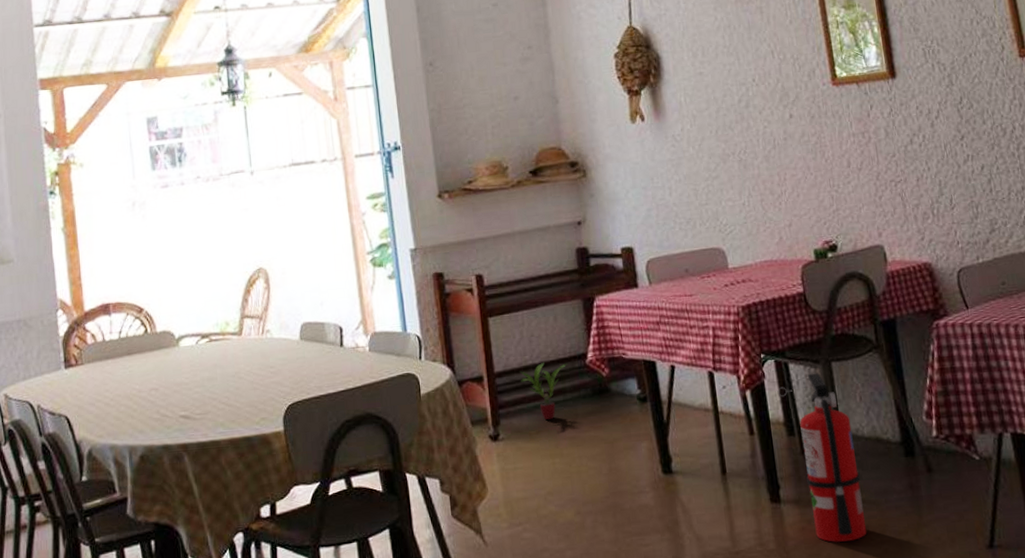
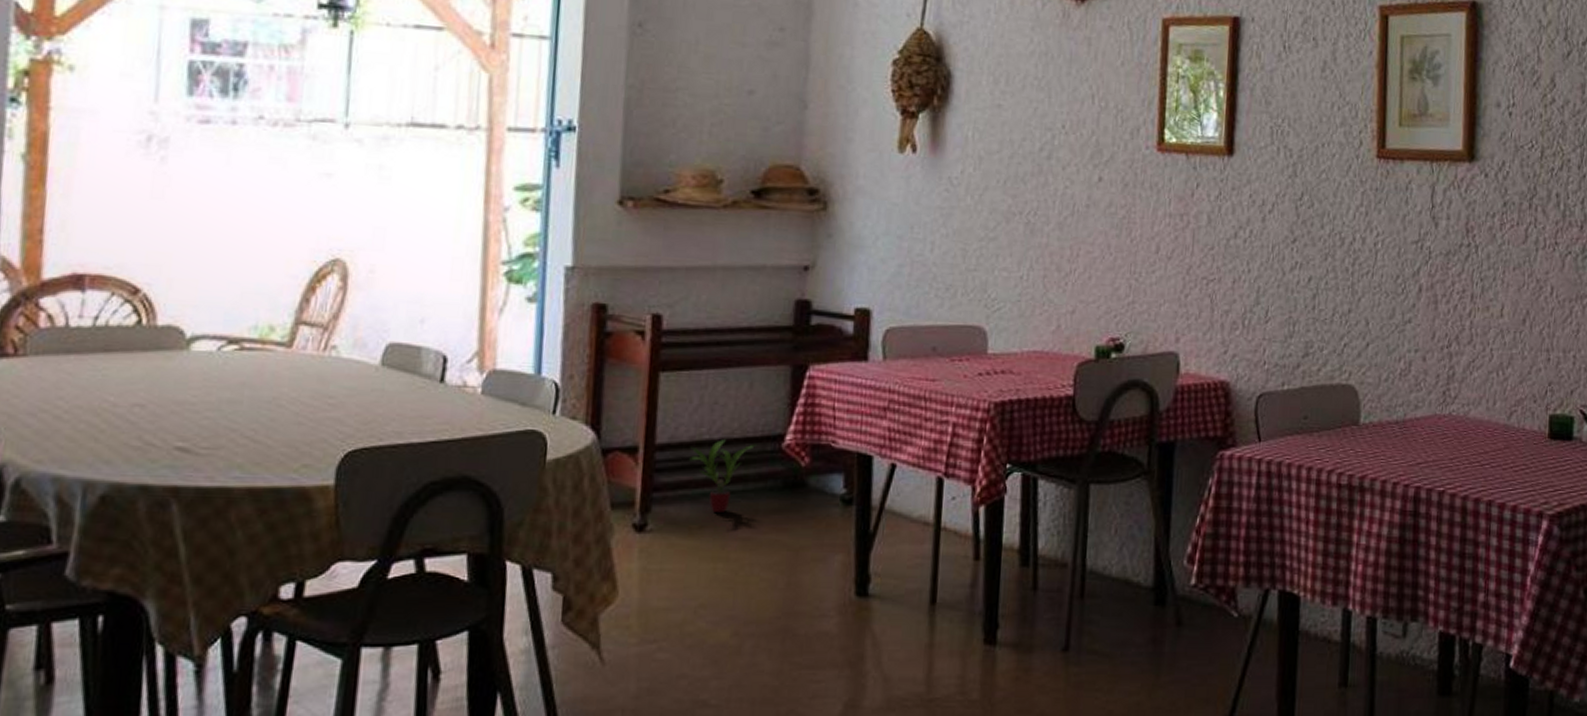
fire extinguisher: present [777,373,867,542] -> none [1018,494,1099,698]

